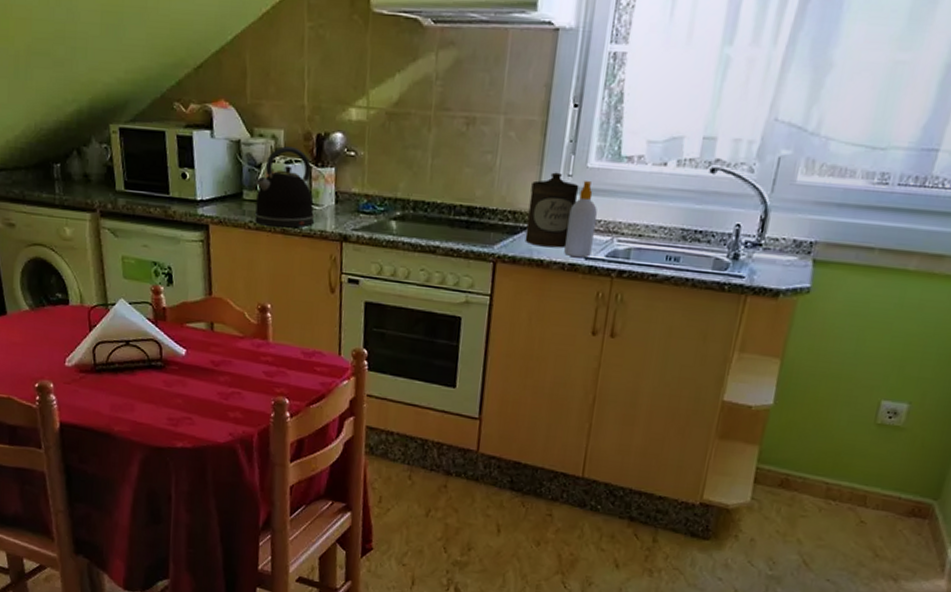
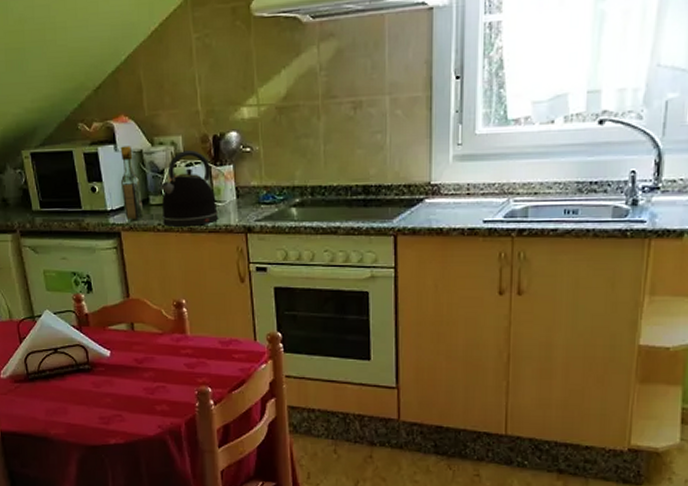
bottle: none [213,133,236,216] -> present [120,146,144,222]
canister: present [525,172,579,248] -> none [422,143,470,215]
soap bottle: present [564,181,597,258] -> none [462,148,490,222]

